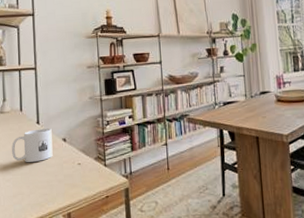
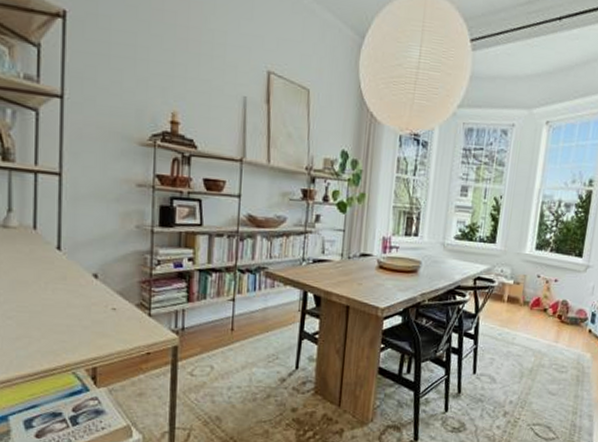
mug: present [12,128,53,163] -> none [18,256,78,300]

